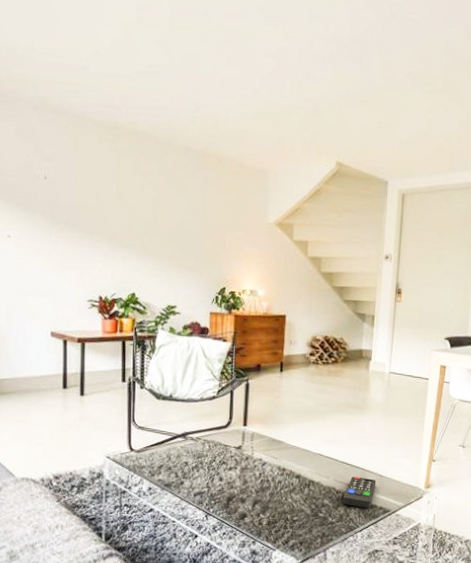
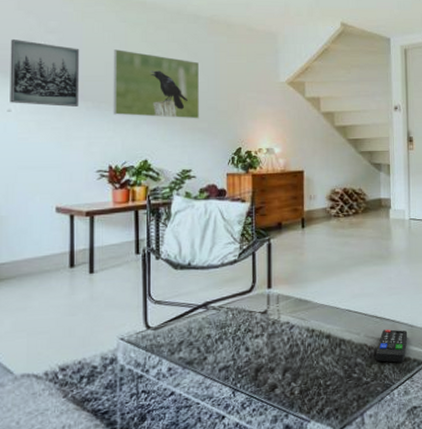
wall art: none [9,165,73,236] -> present [10,40,80,107]
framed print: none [104,180,188,256] -> present [113,49,199,119]

